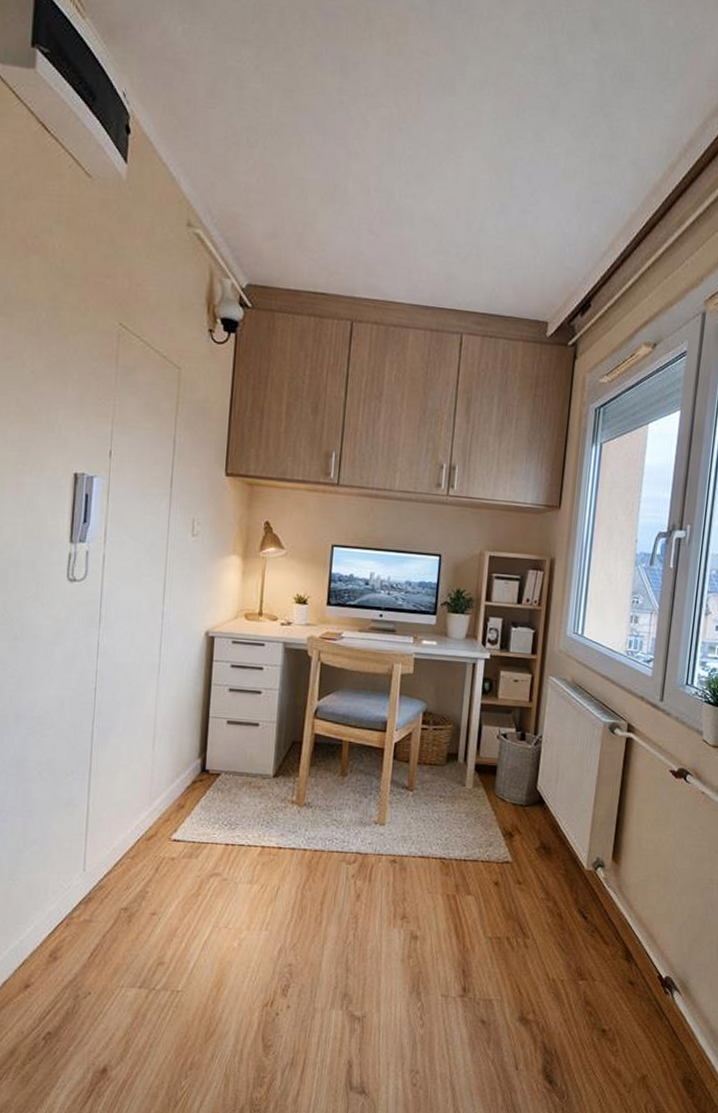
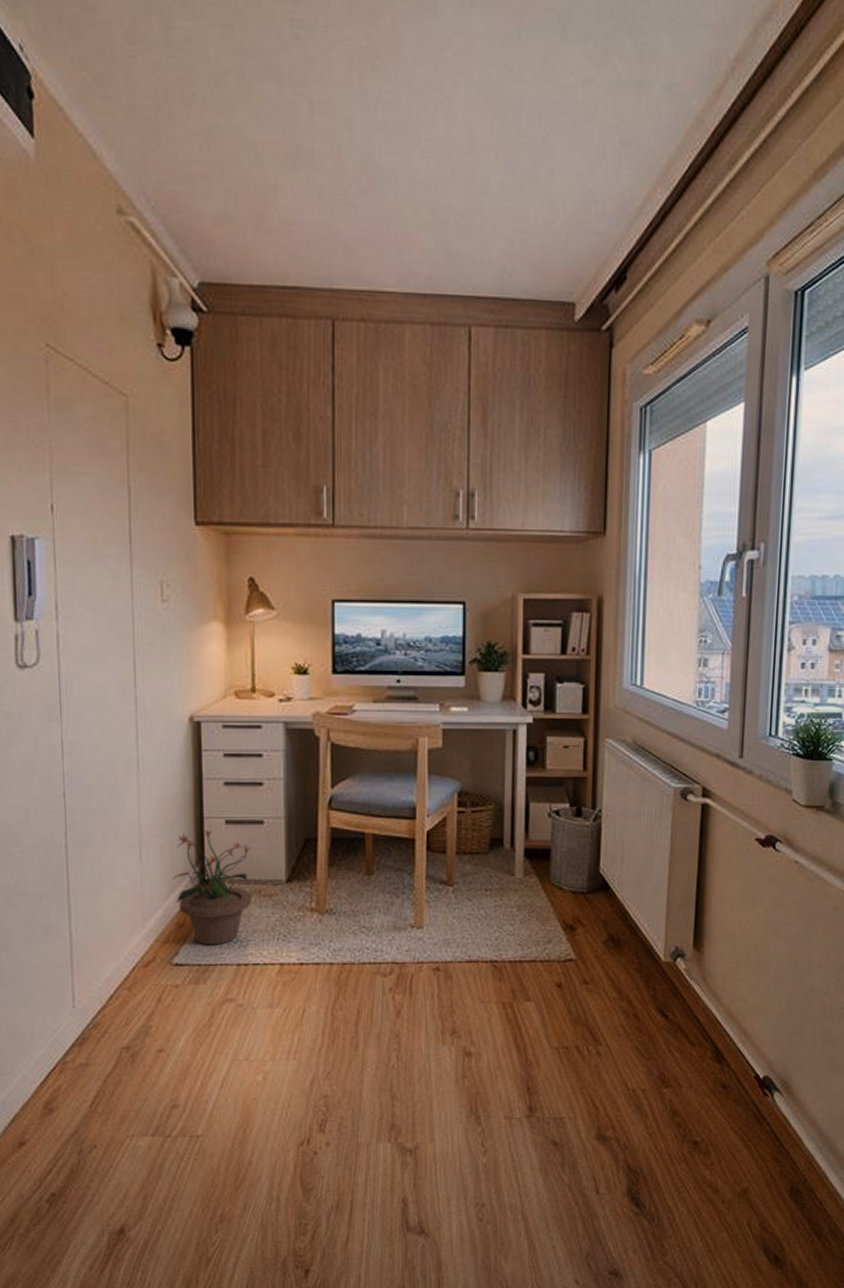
potted plant: none [179,726,246,827] -> present [173,829,252,946]

